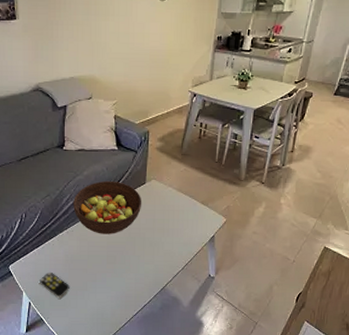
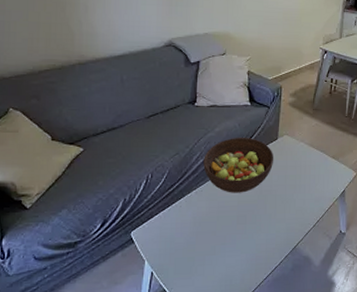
remote control: present [40,273,69,299] -> none [164,237,197,266]

